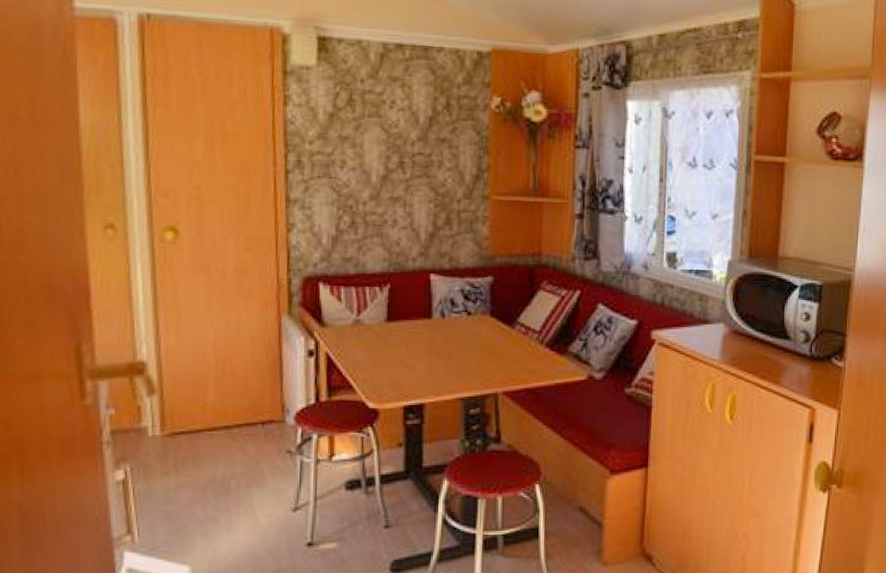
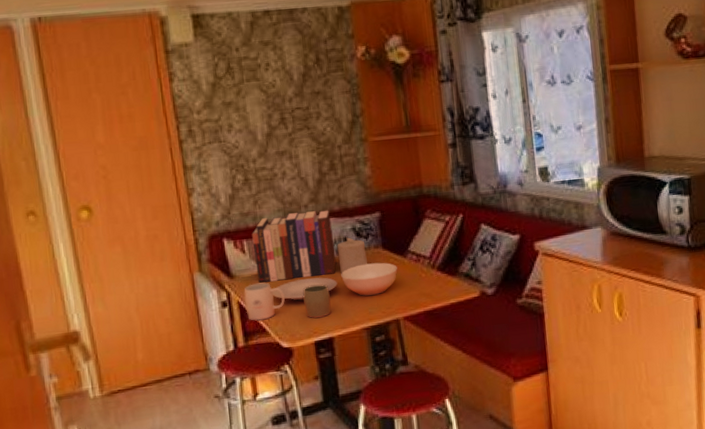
mug: none [332,335,378,376] -> present [243,282,285,321]
books: none [351,264,439,337] -> present [251,210,337,283]
plate: none [364,336,437,360] -> present [272,277,338,301]
mug: none [398,345,428,380] -> present [303,284,332,318]
candle: none [441,299,473,336] -> present [337,237,368,273]
bowl: none [442,330,503,364] -> present [341,262,398,296]

